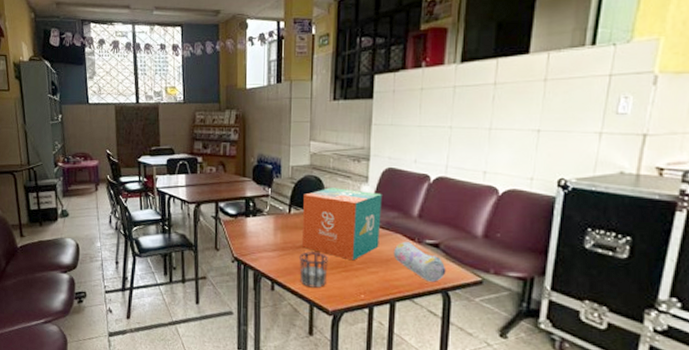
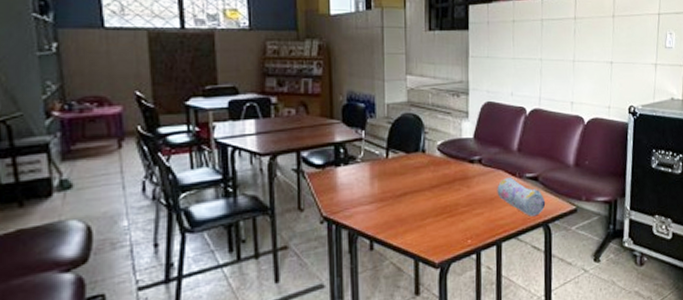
cup: present [299,251,328,288] -> none [401,199,432,240]
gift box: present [302,188,382,261] -> none [402,125,483,204]

